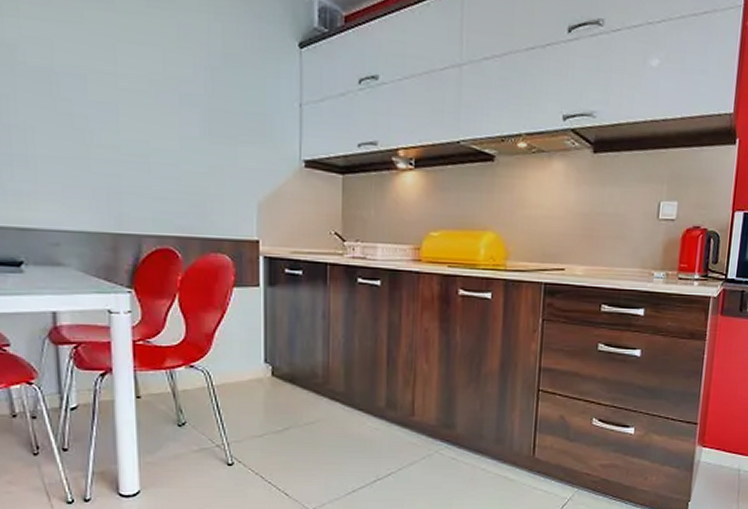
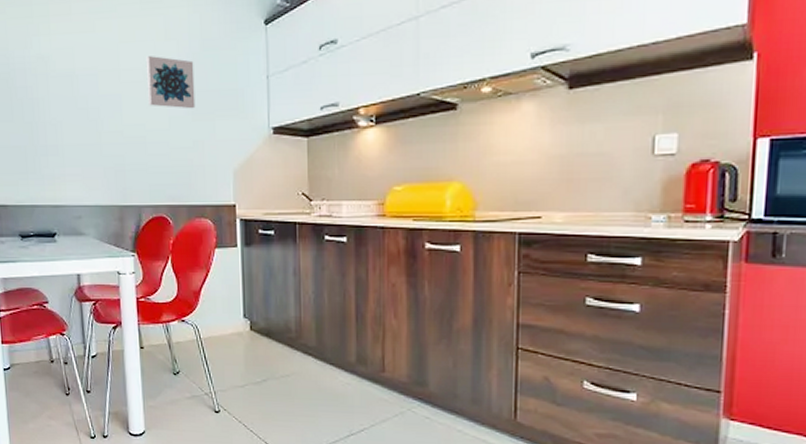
wall art: none [153,63,214,131] -> present [147,56,196,109]

